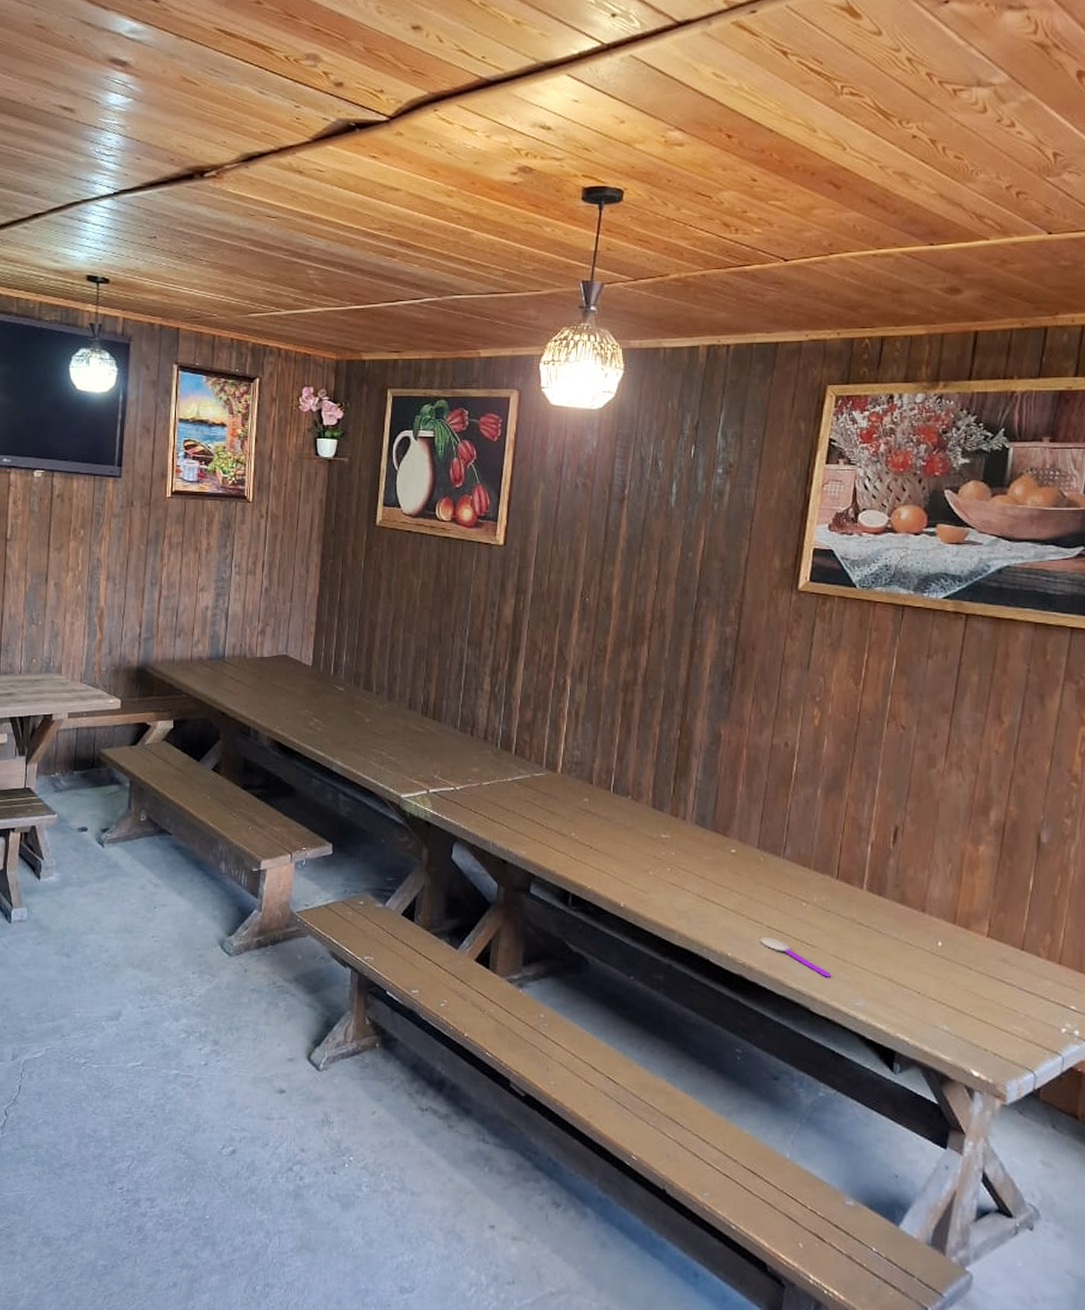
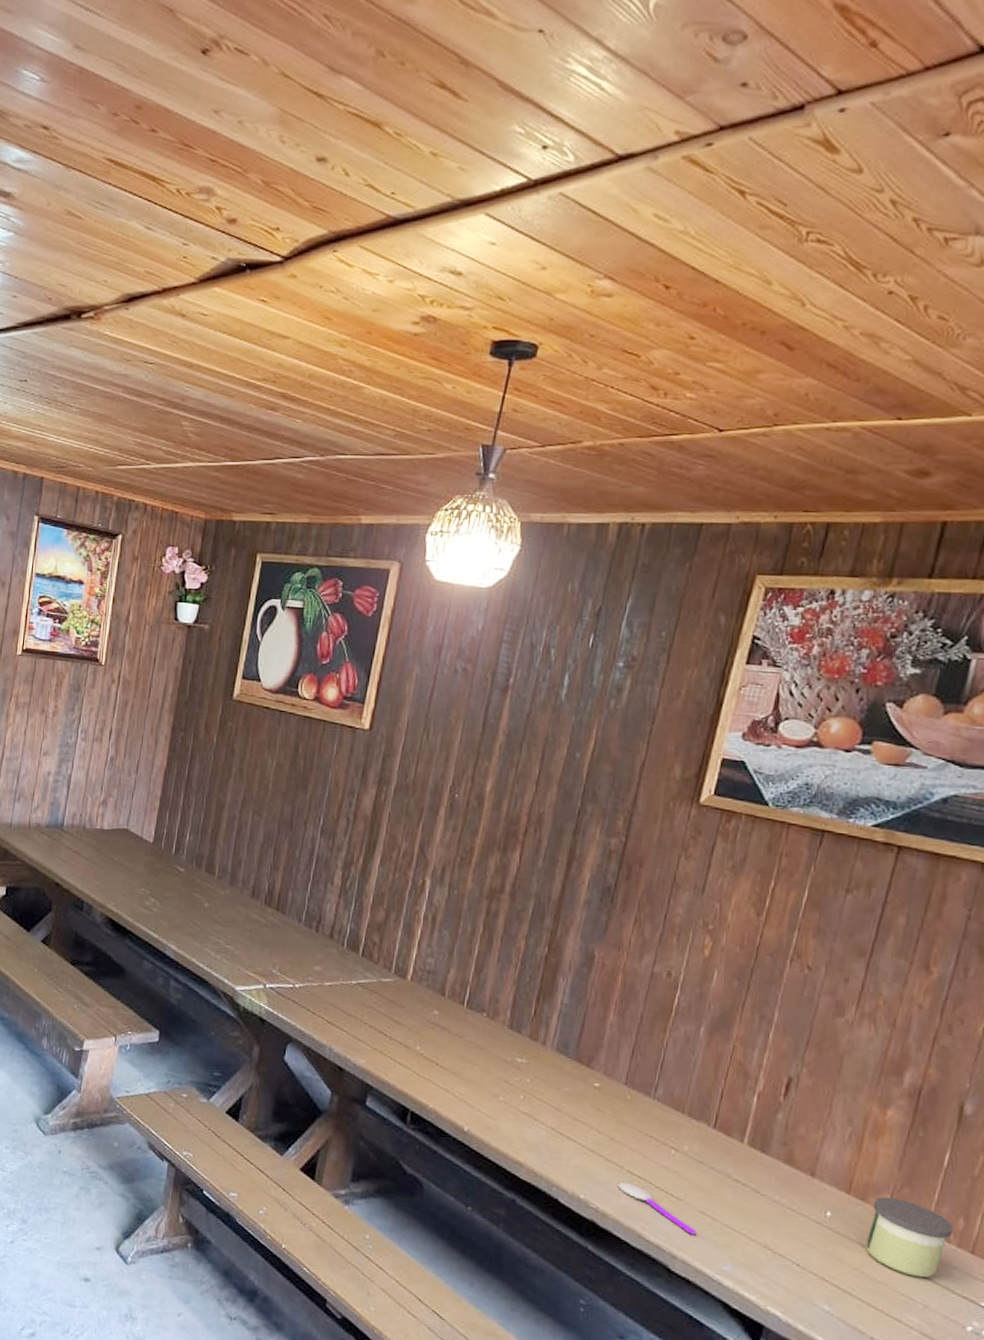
candle: none [973,923,1042,991] -> present [866,1197,954,1278]

